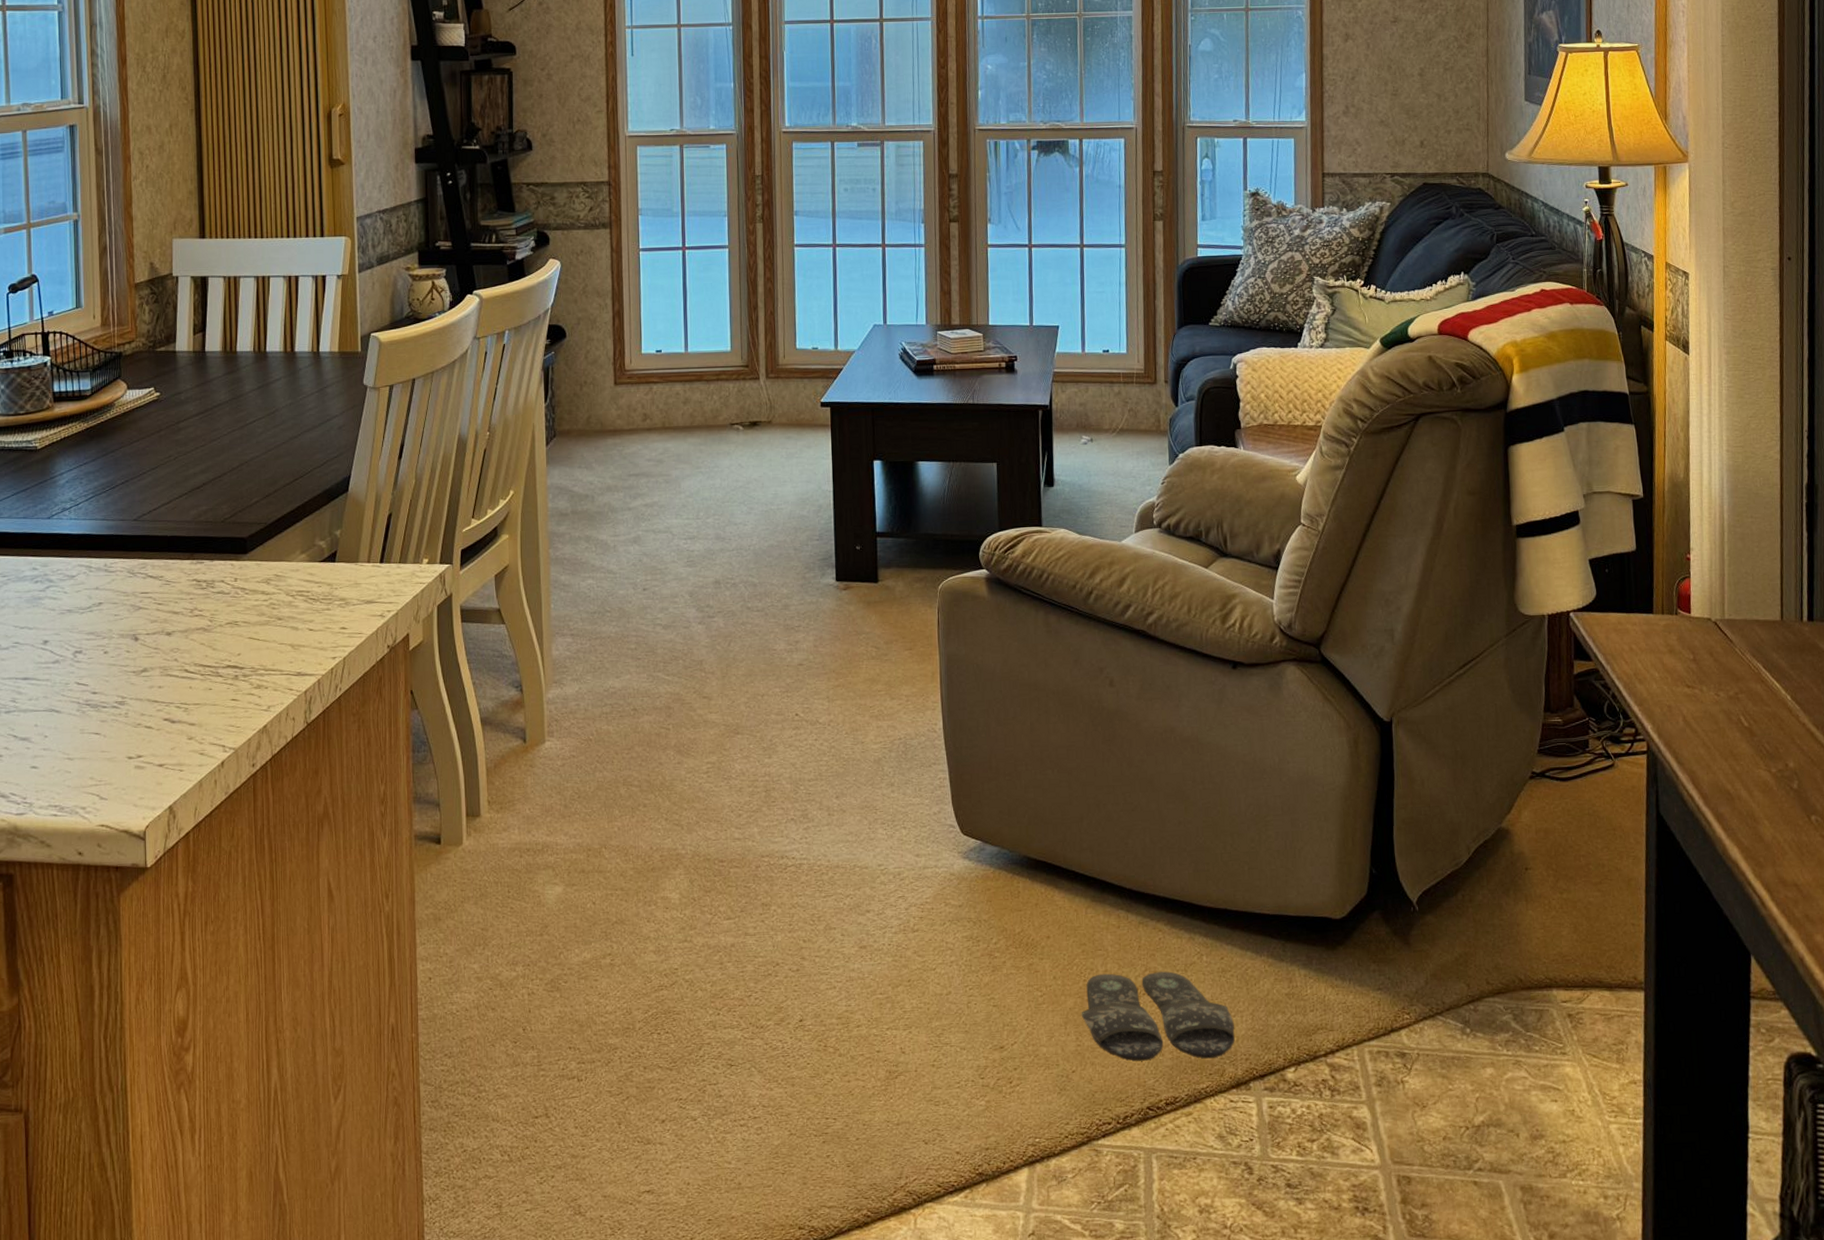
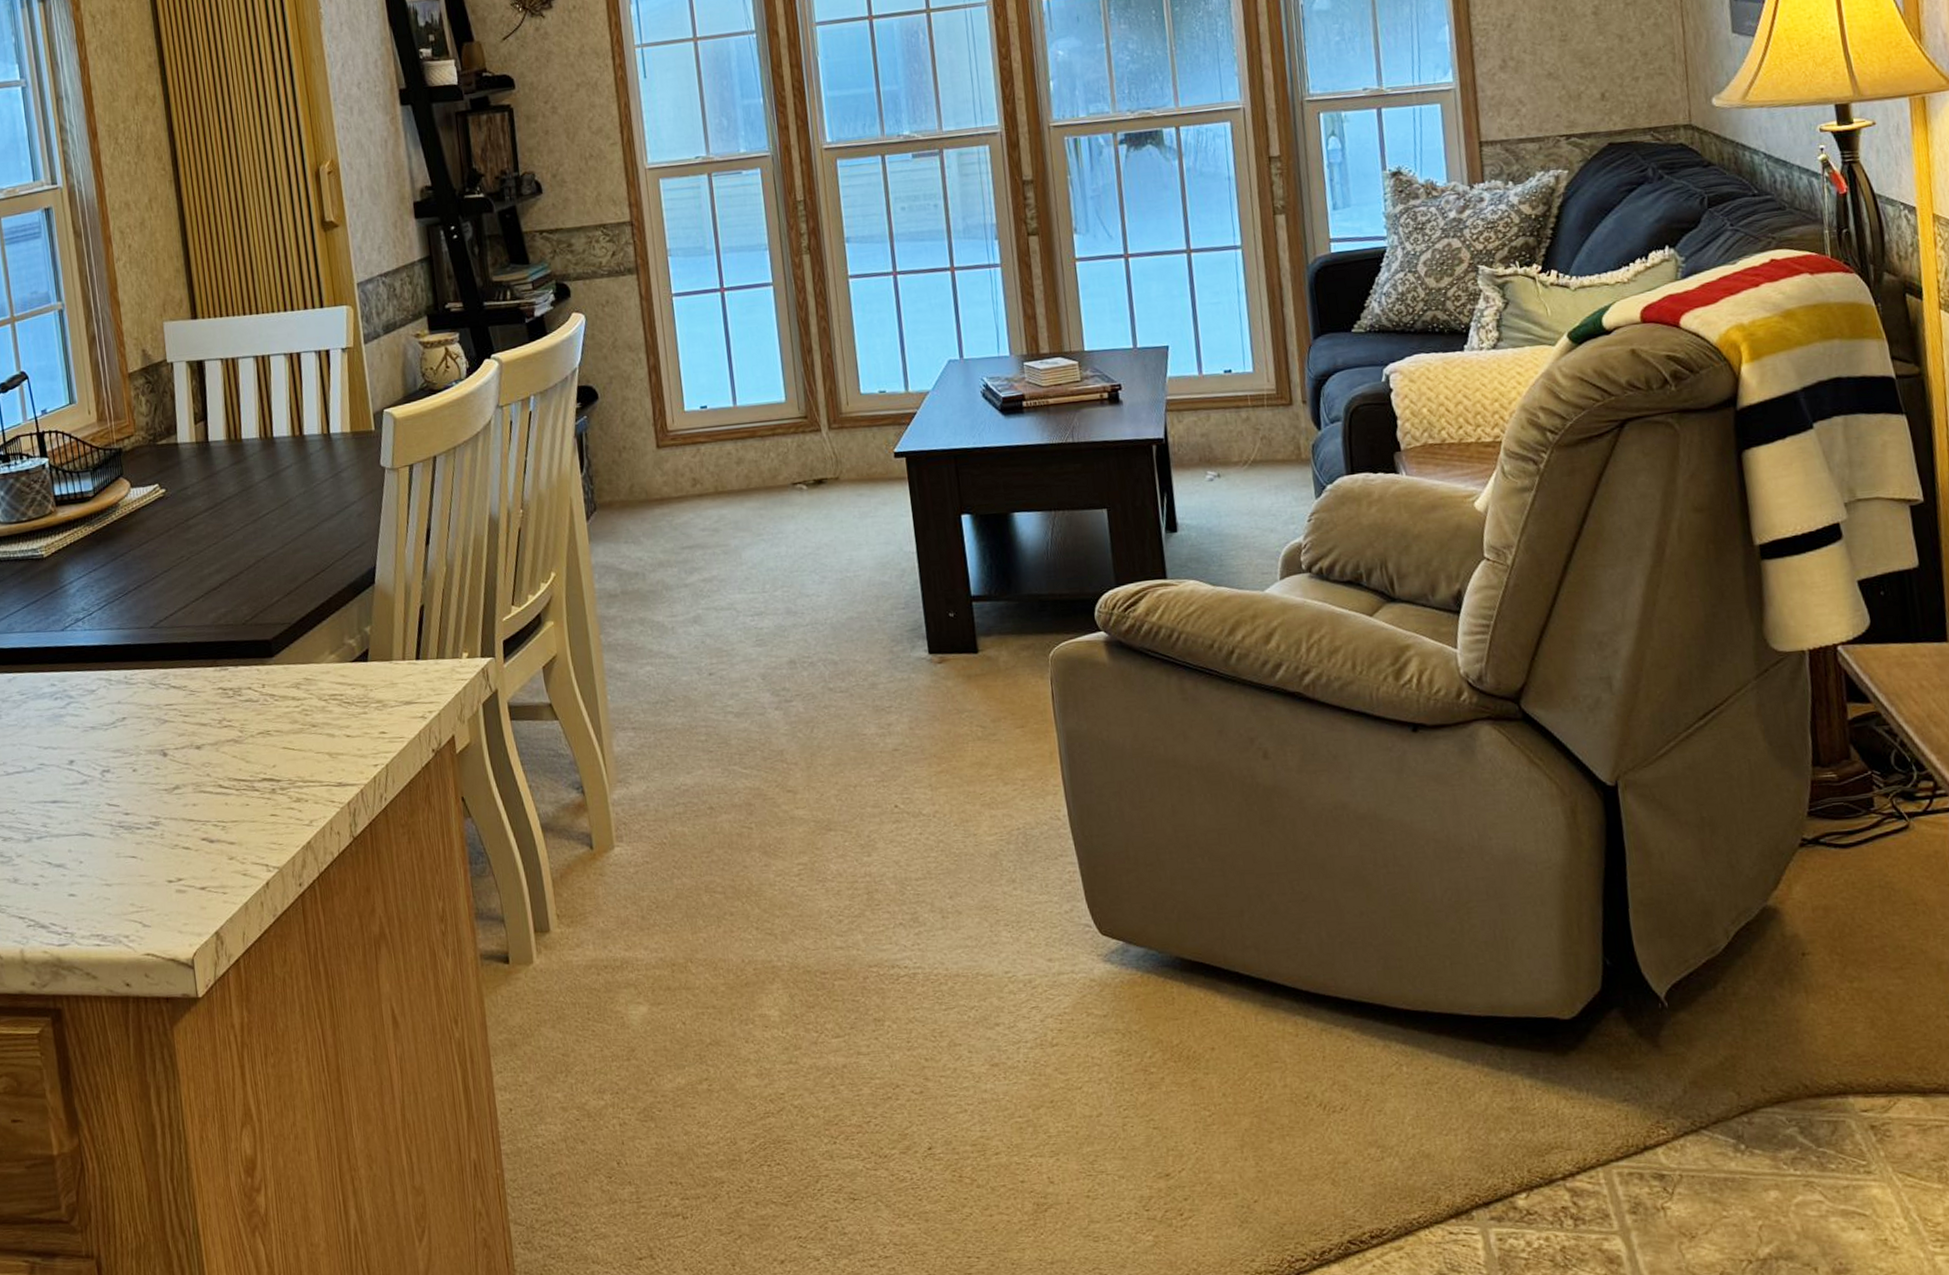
slippers: present [1081,971,1235,1061] -> none [1259,1085,1450,1189]

